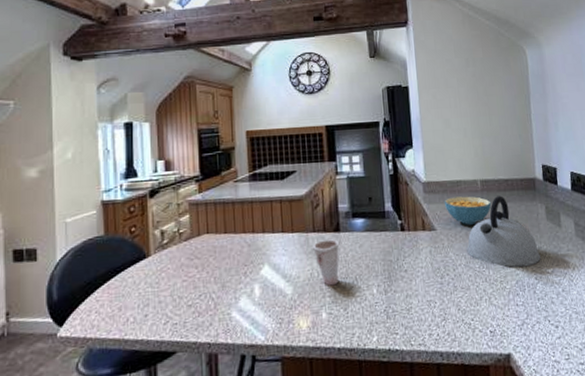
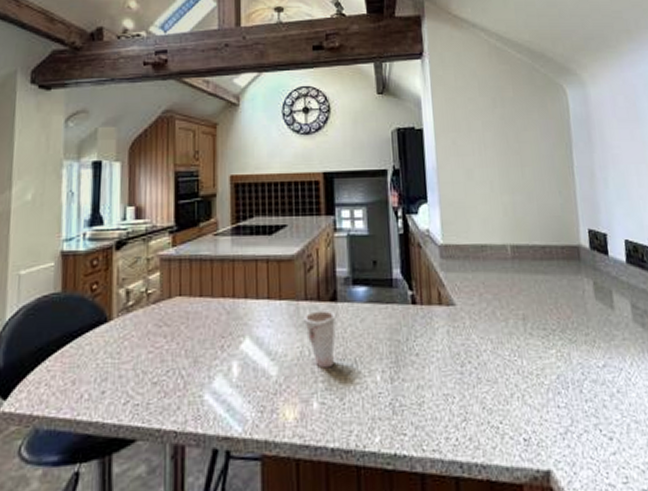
cereal bowl: present [444,196,492,225] -> none [465,264,525,301]
kettle: present [467,196,541,268] -> none [493,266,588,358]

